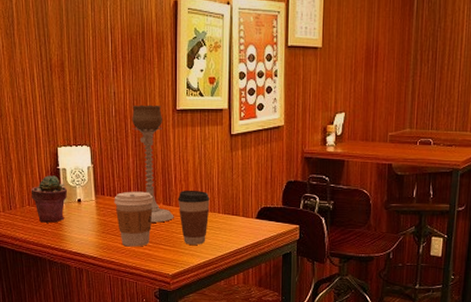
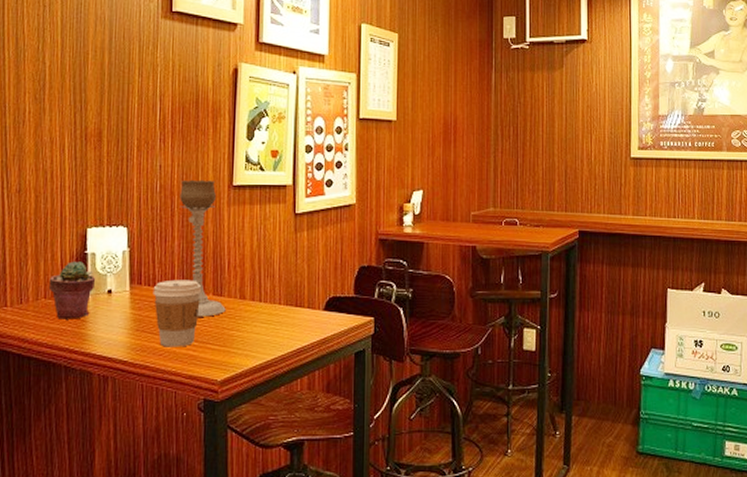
coffee cup: present [178,190,210,245] -> none [231,277,270,343]

